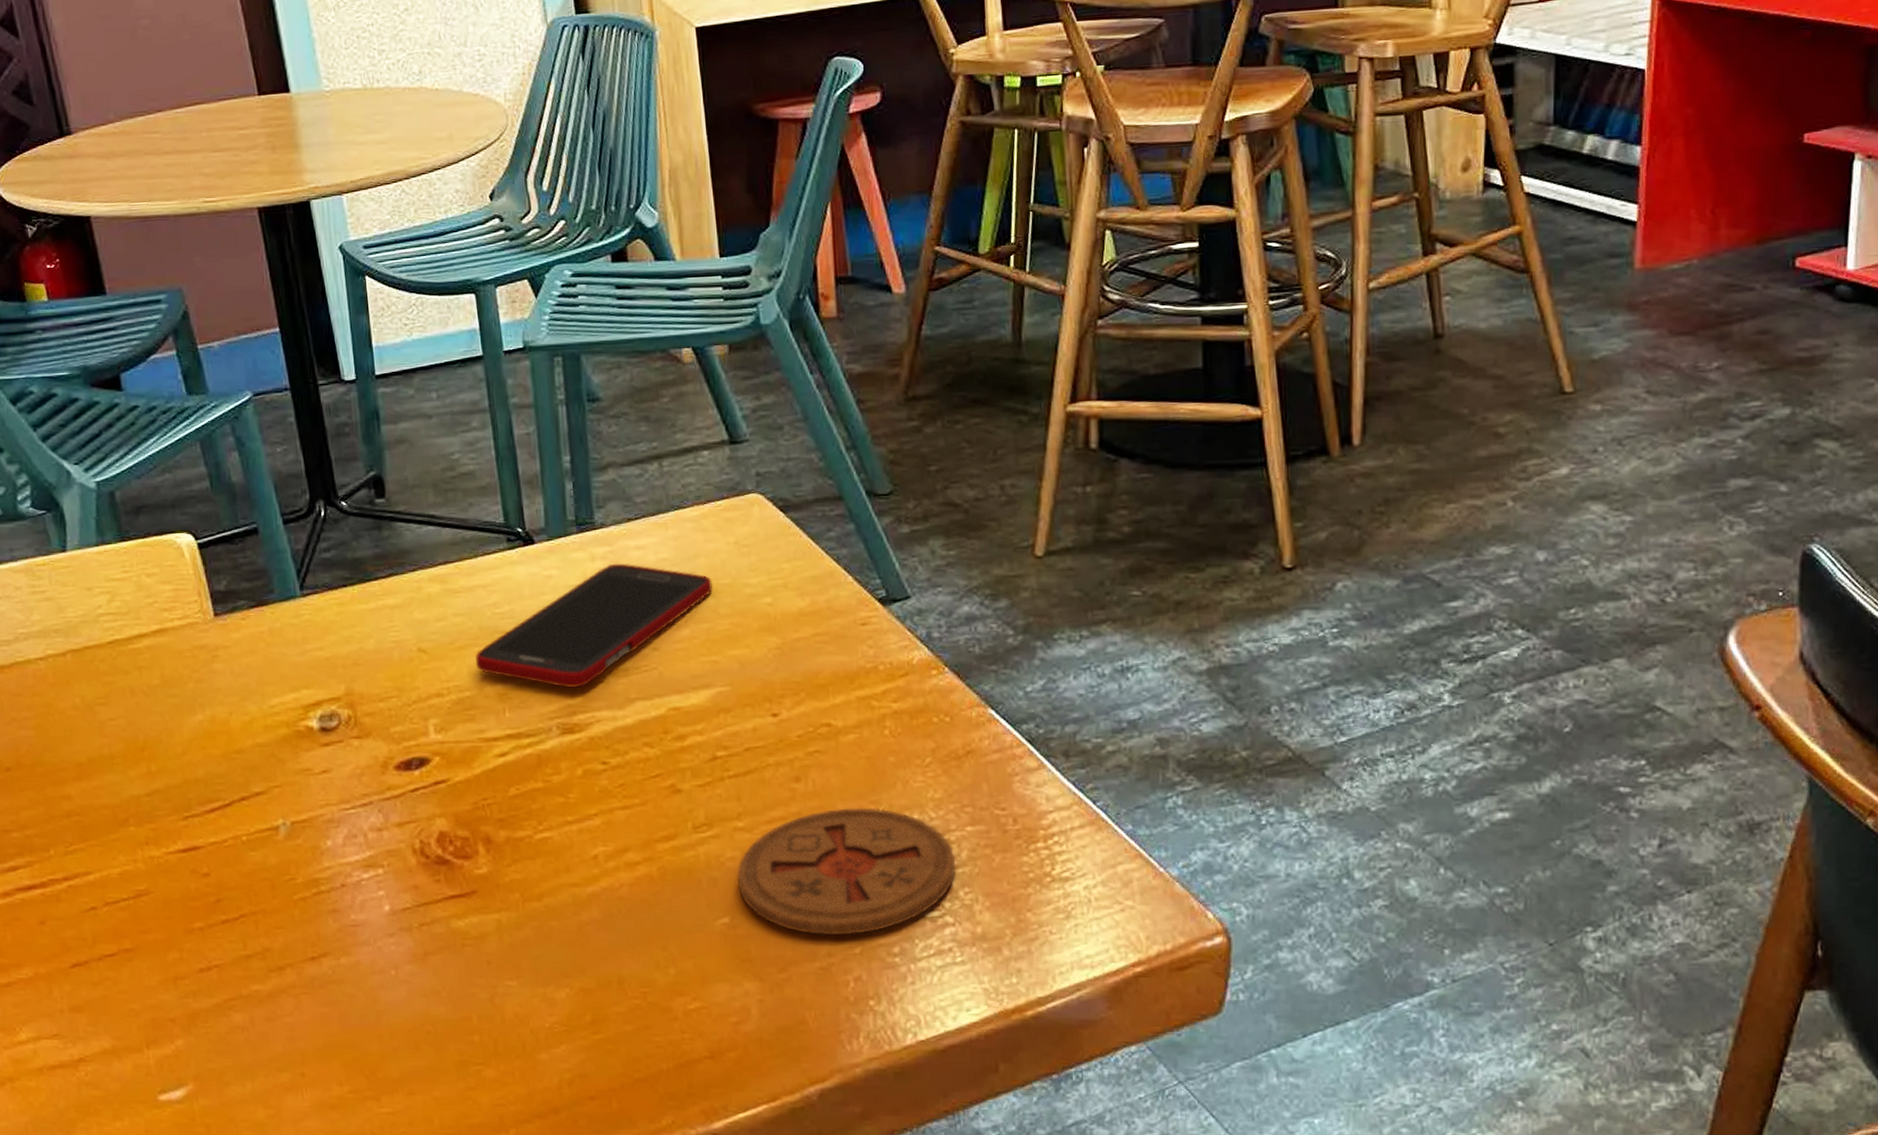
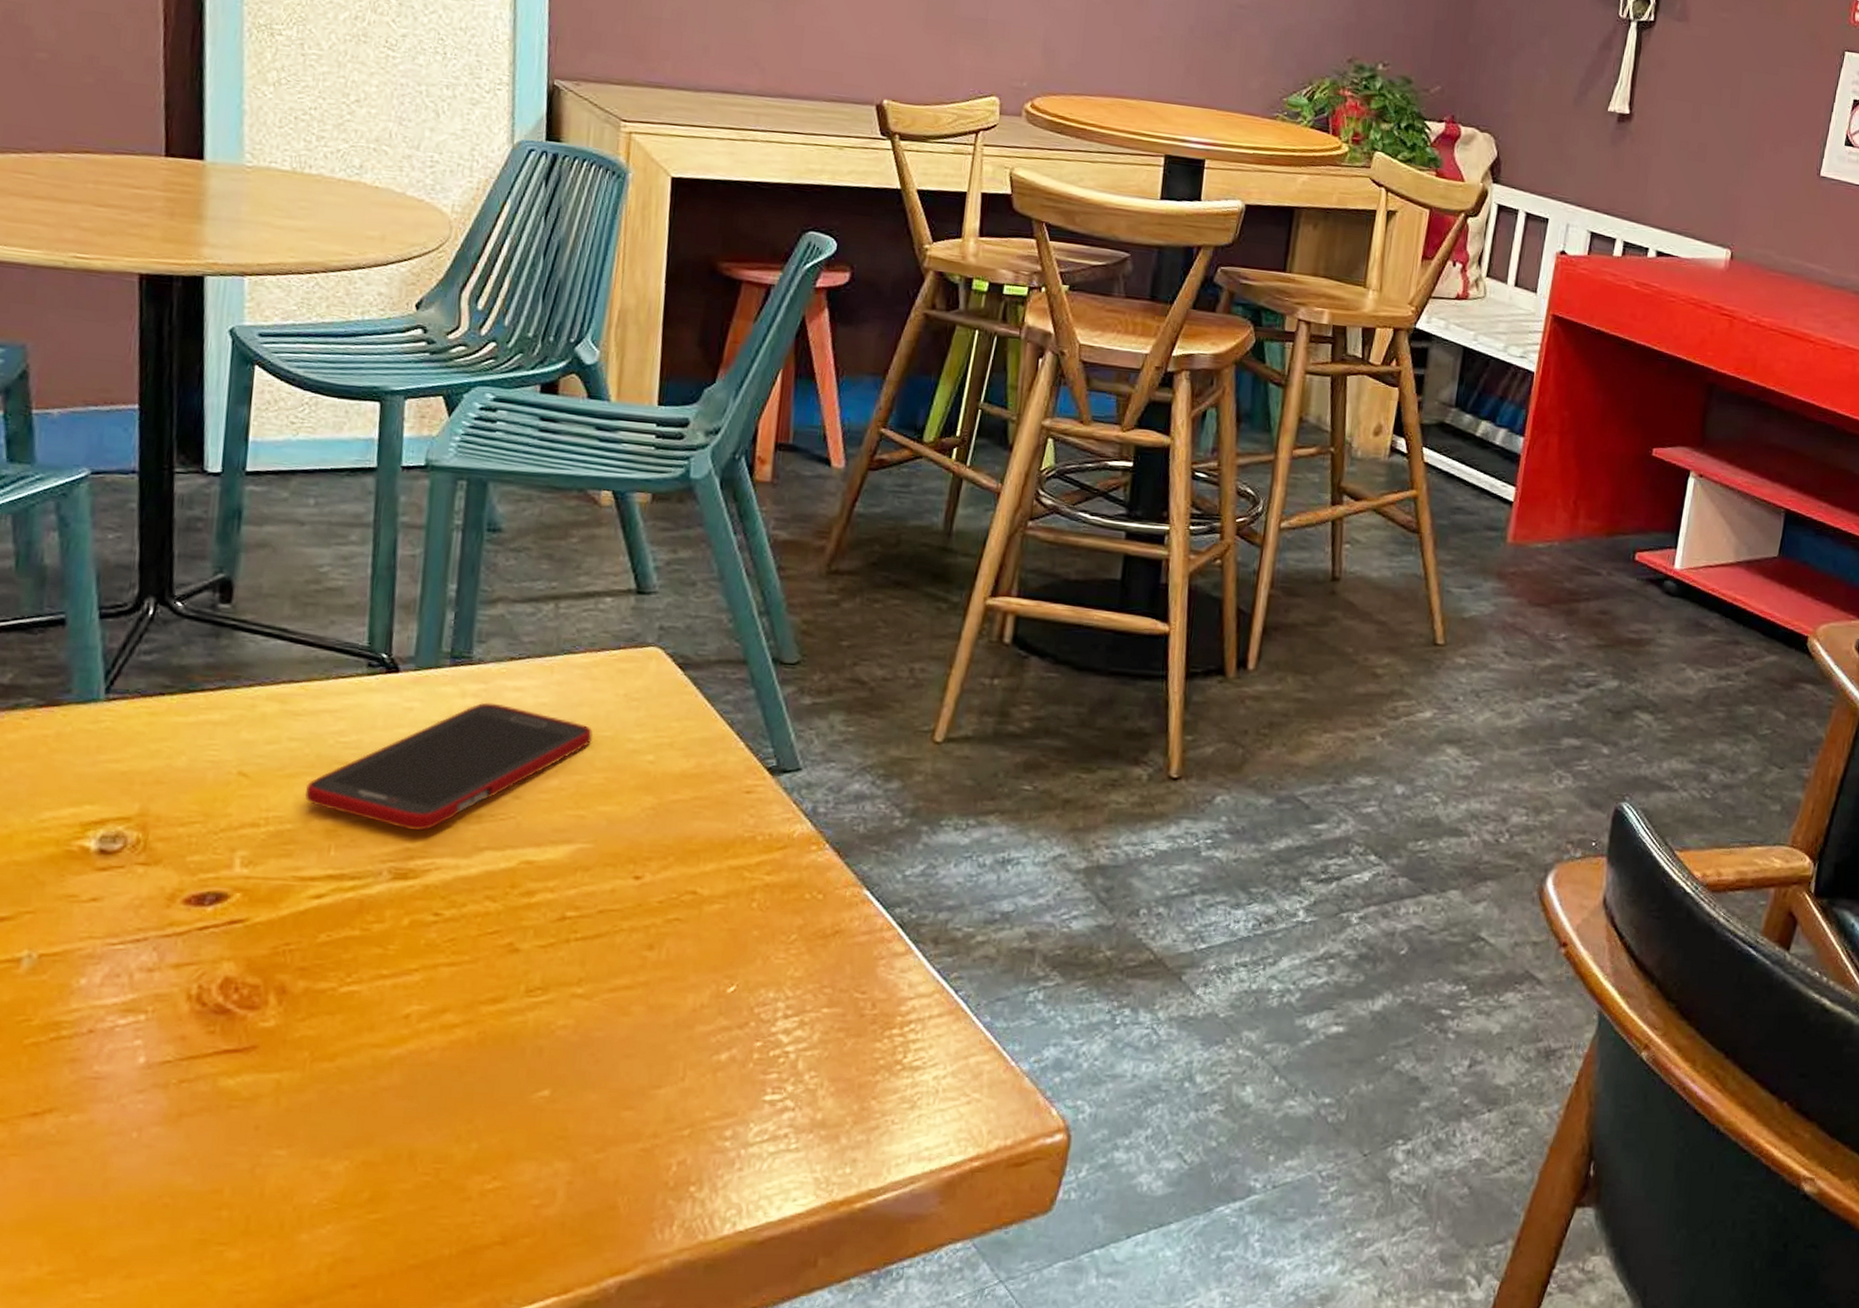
coaster: present [738,807,956,936] -> none [566,980,807,1116]

